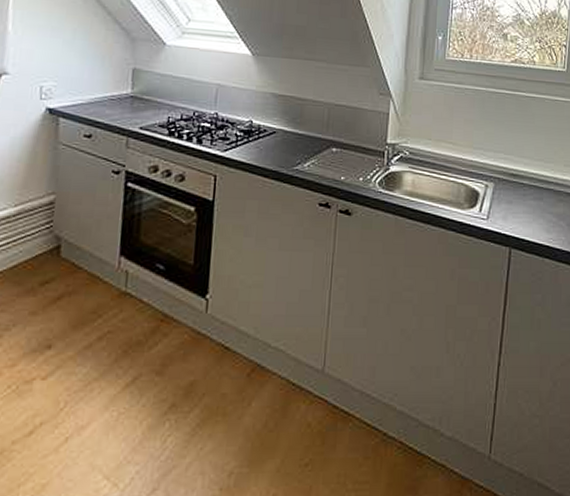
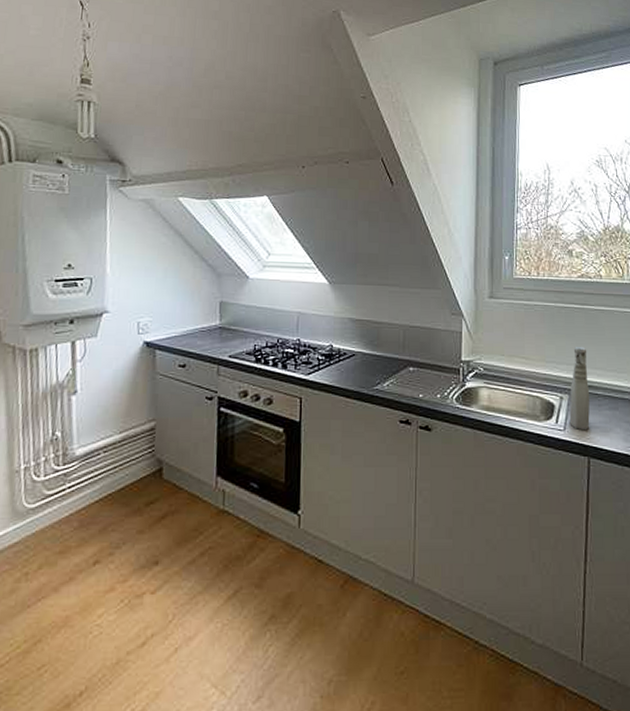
spray bottle: none [493,133,516,219] -> present [569,346,590,430]

